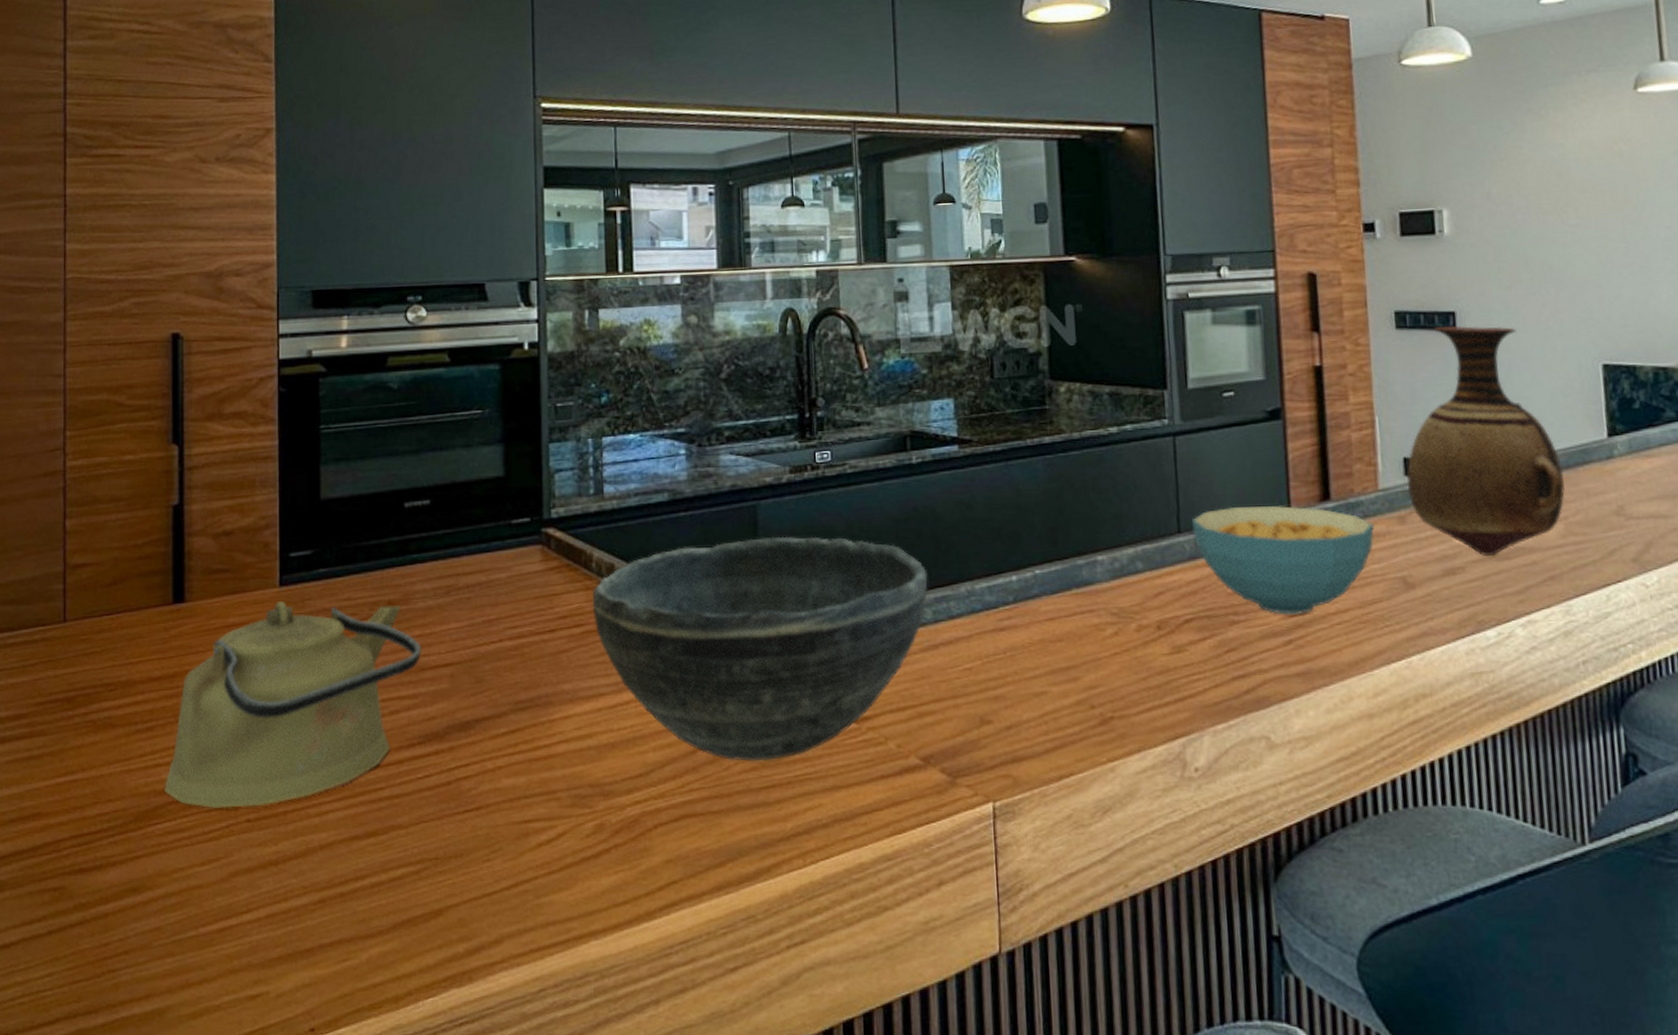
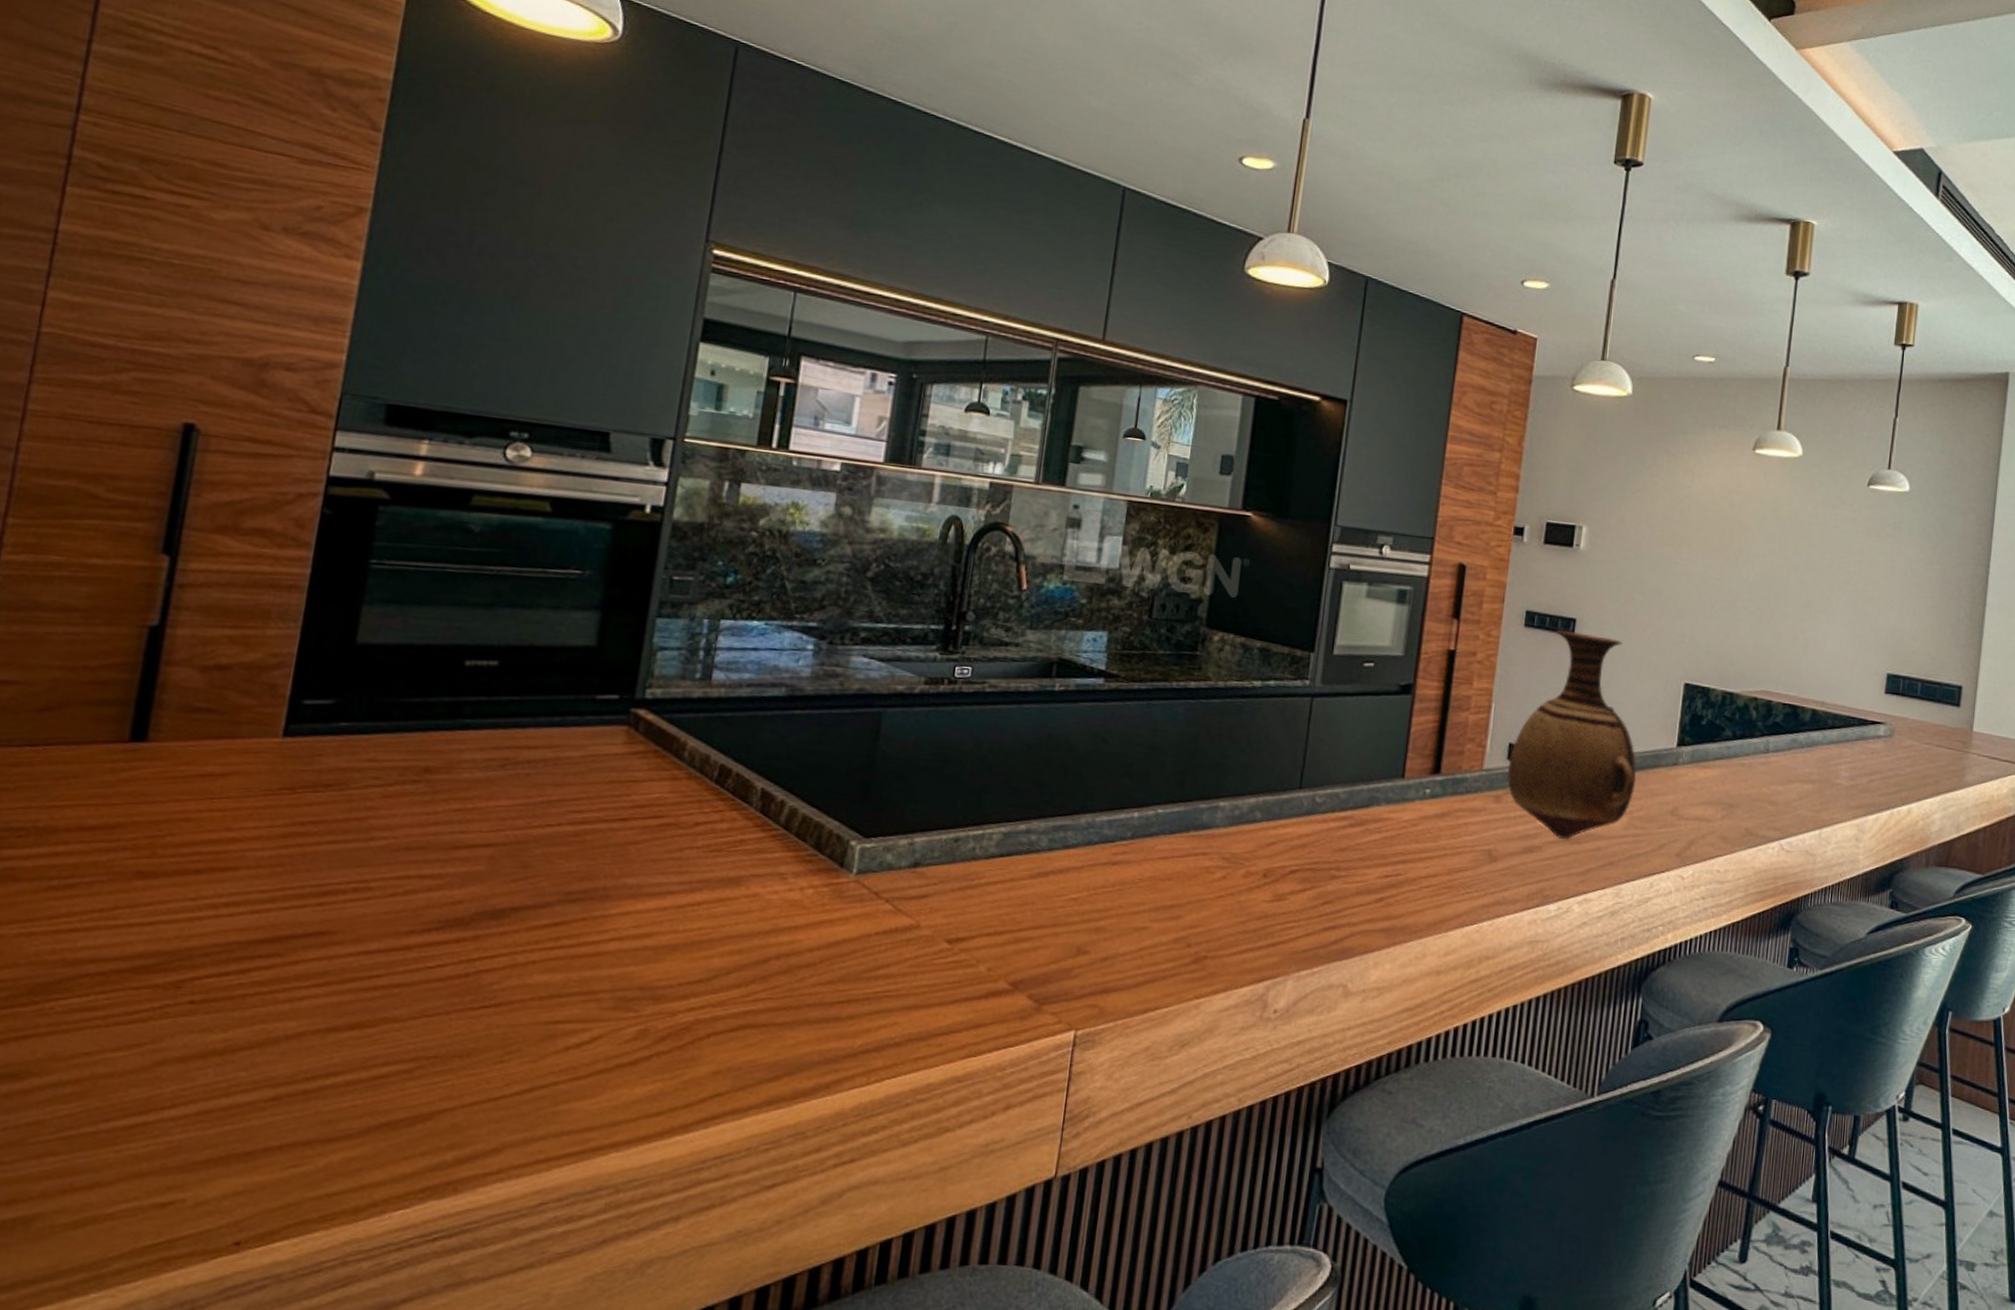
kettle: present [164,601,422,808] -> none [78,753,459,987]
bowl: present [592,536,928,762] -> none [675,746,1050,975]
cereal bowl: present [1191,506,1374,615] -> none [1313,769,1473,876]

